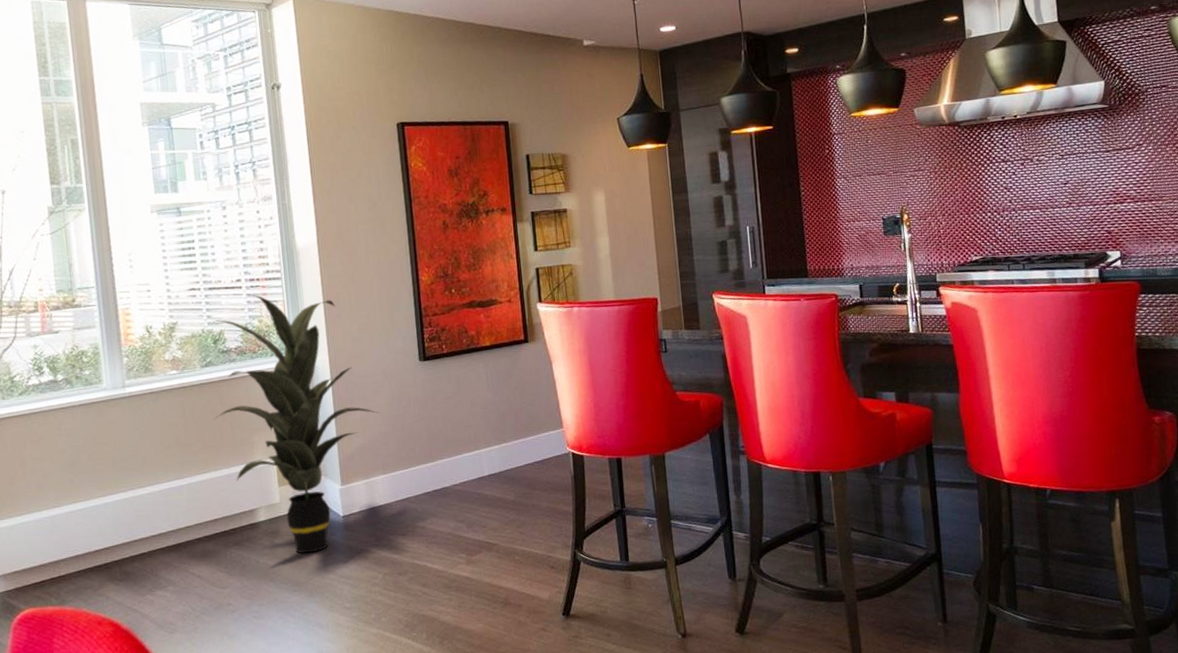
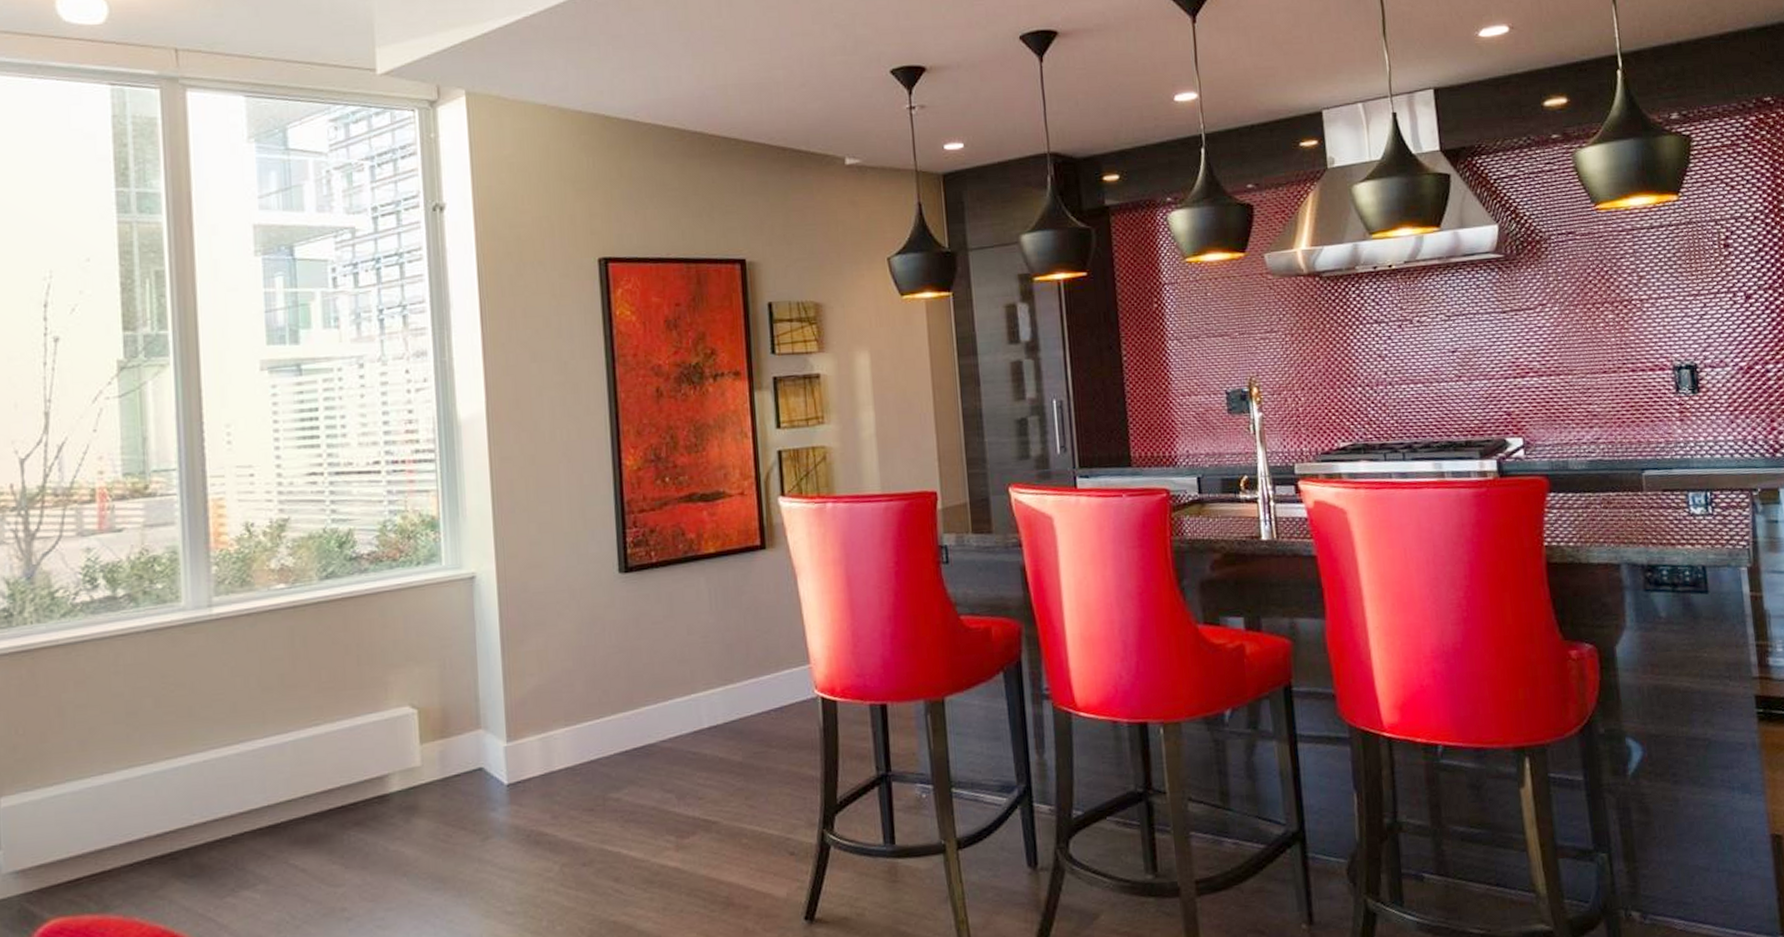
indoor plant: present [211,294,380,554] -> none [334,481,564,837]

